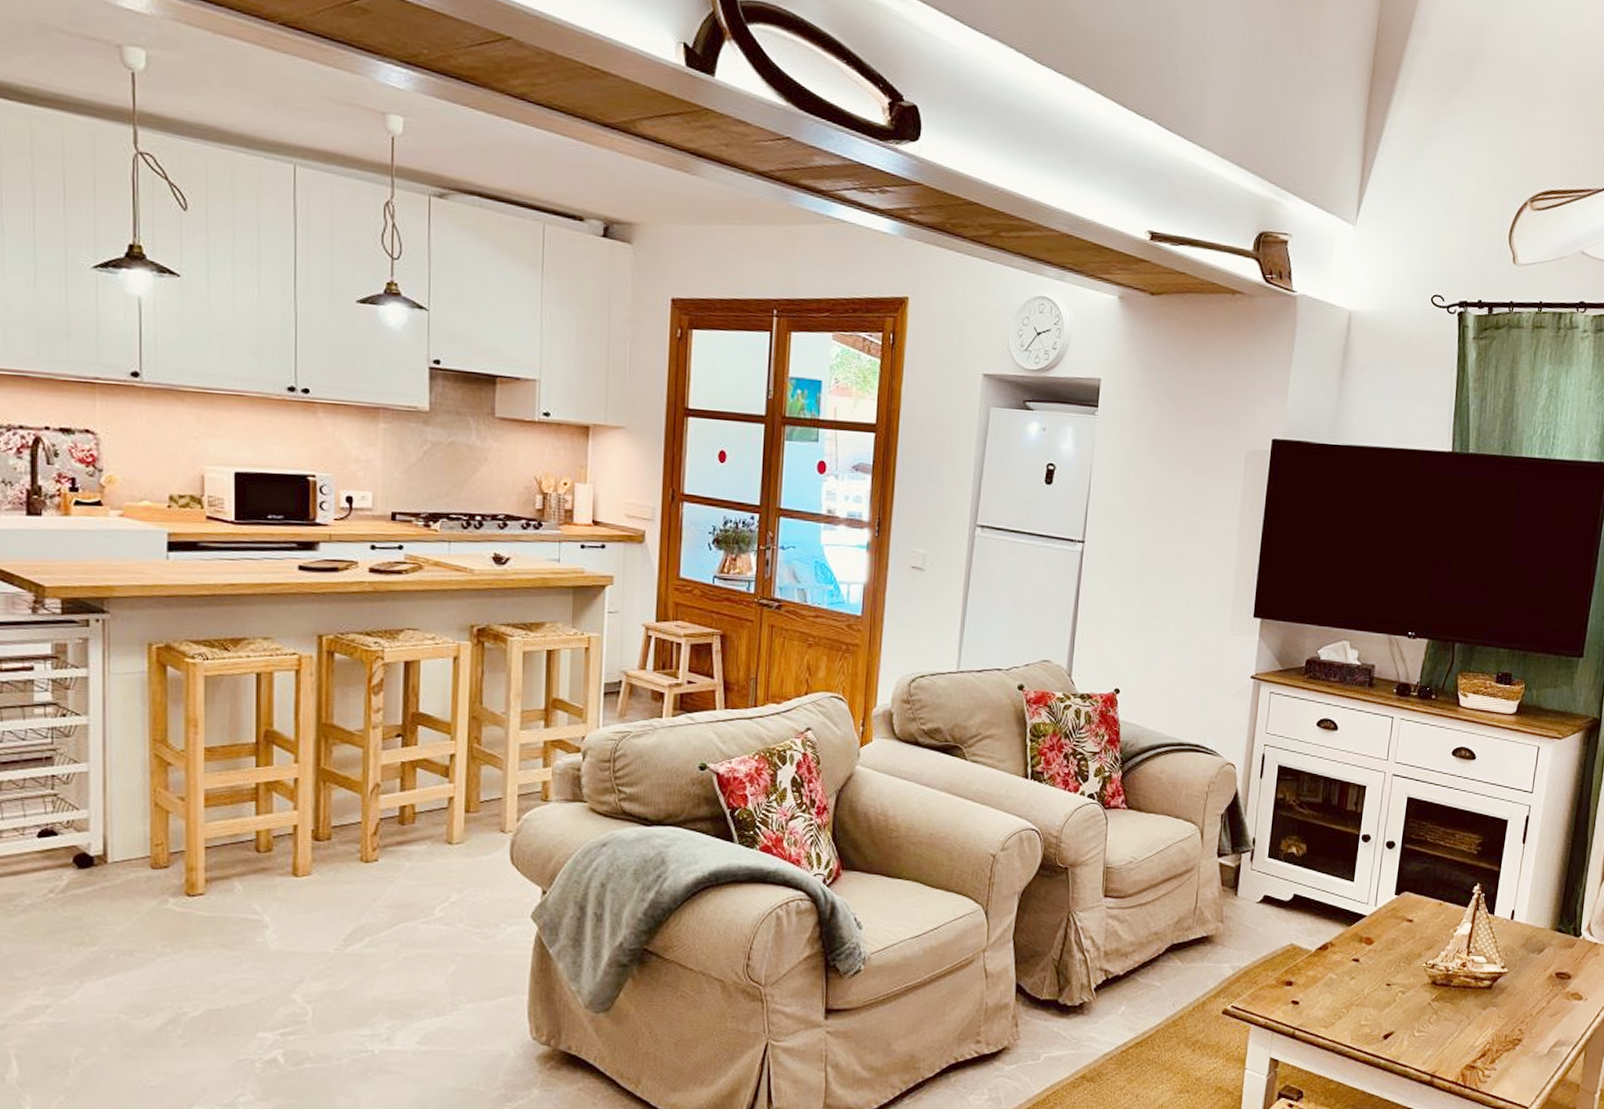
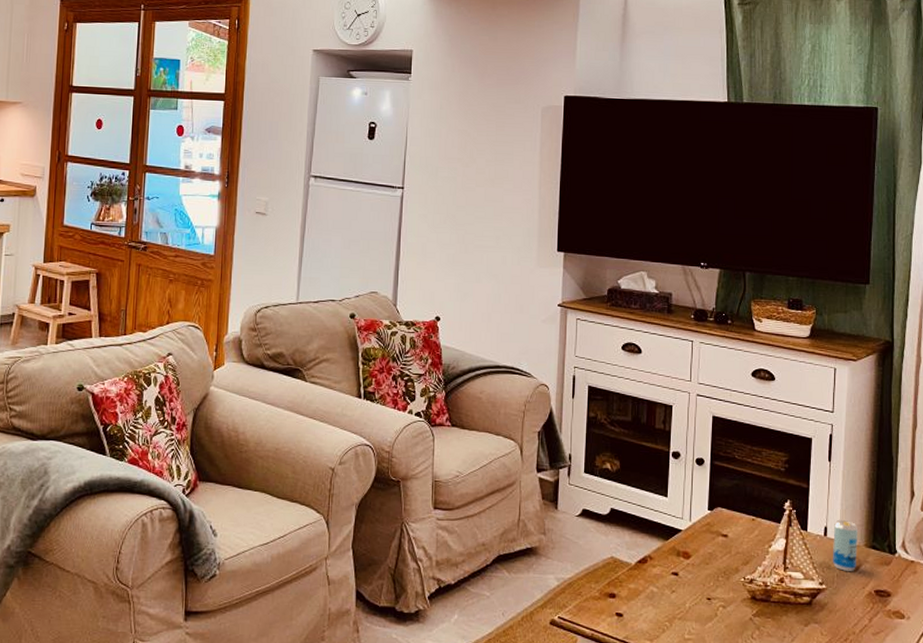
beverage can: none [1516,902,1546,954] -> present [832,519,859,571]

